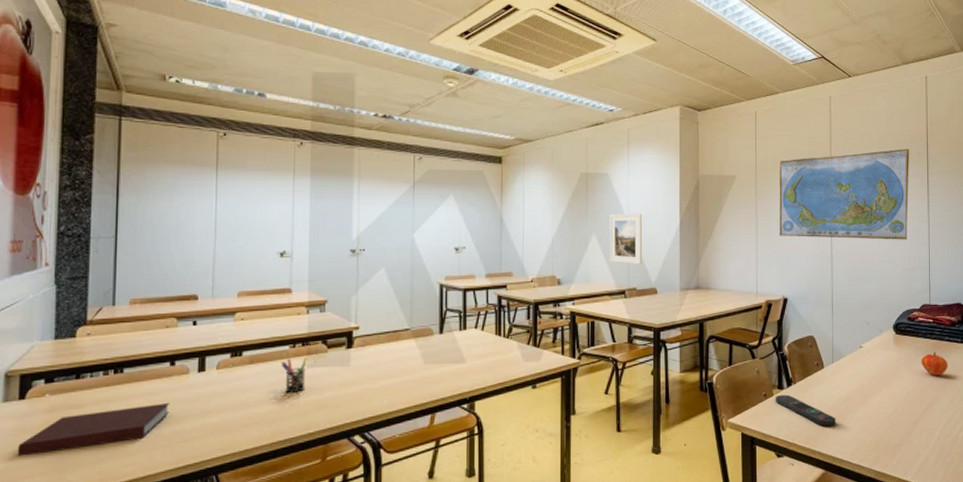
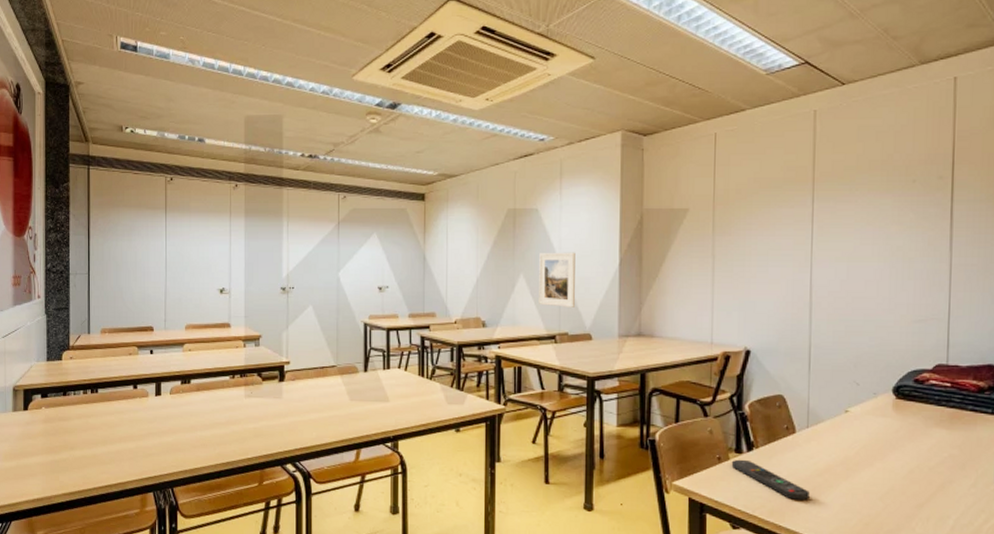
notebook: present [17,403,170,457] -> none [24,421,134,458]
pen holder: present [281,356,307,394] -> none [223,387,245,421]
world map: present [779,148,909,240] -> none [742,171,926,285]
fruit: present [921,351,949,376] -> none [931,422,972,453]

